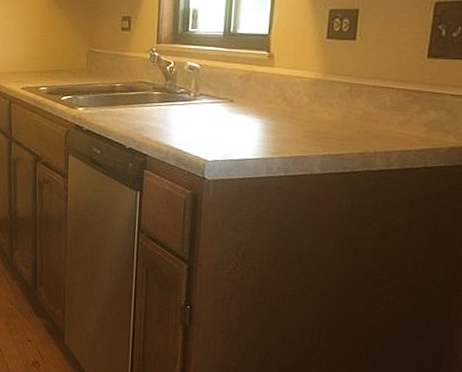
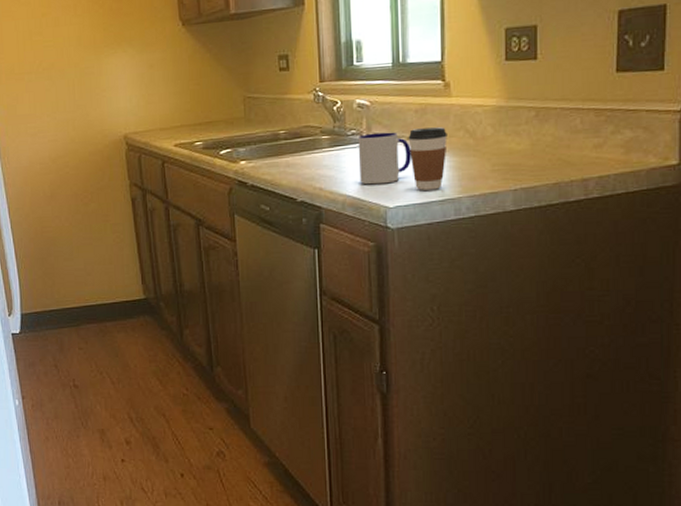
mug: none [184,93,233,140] -> present [357,132,411,185]
coffee cup: none [231,93,267,149] -> present [408,127,447,191]

